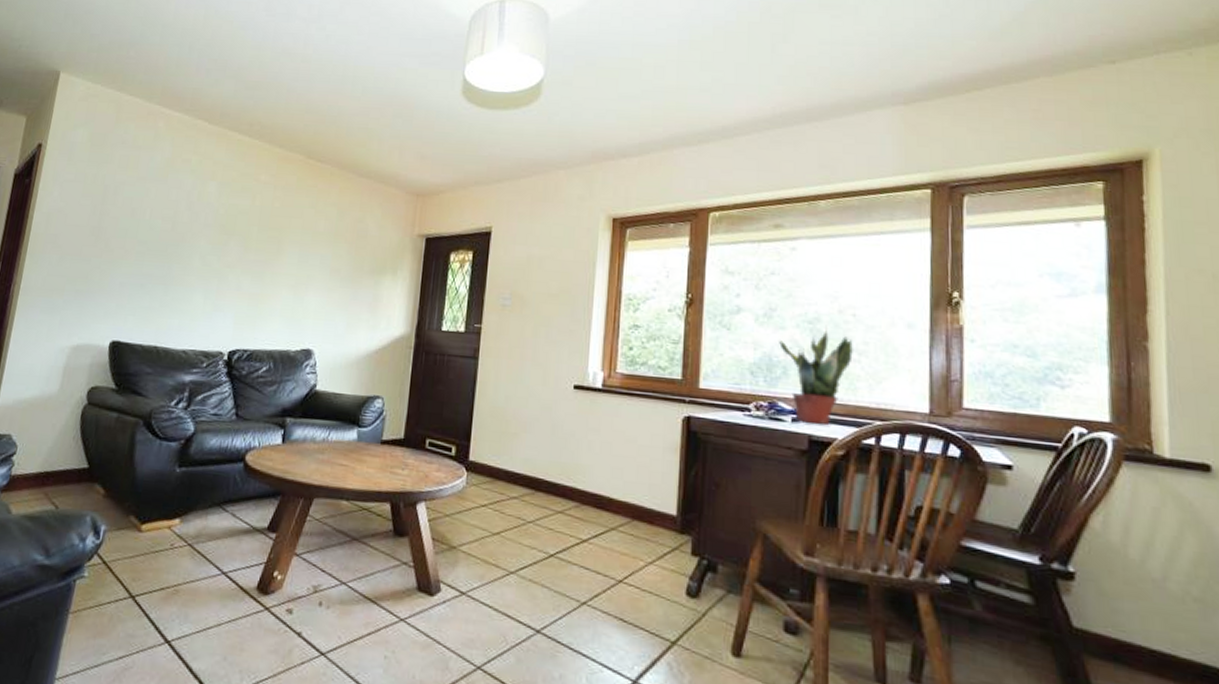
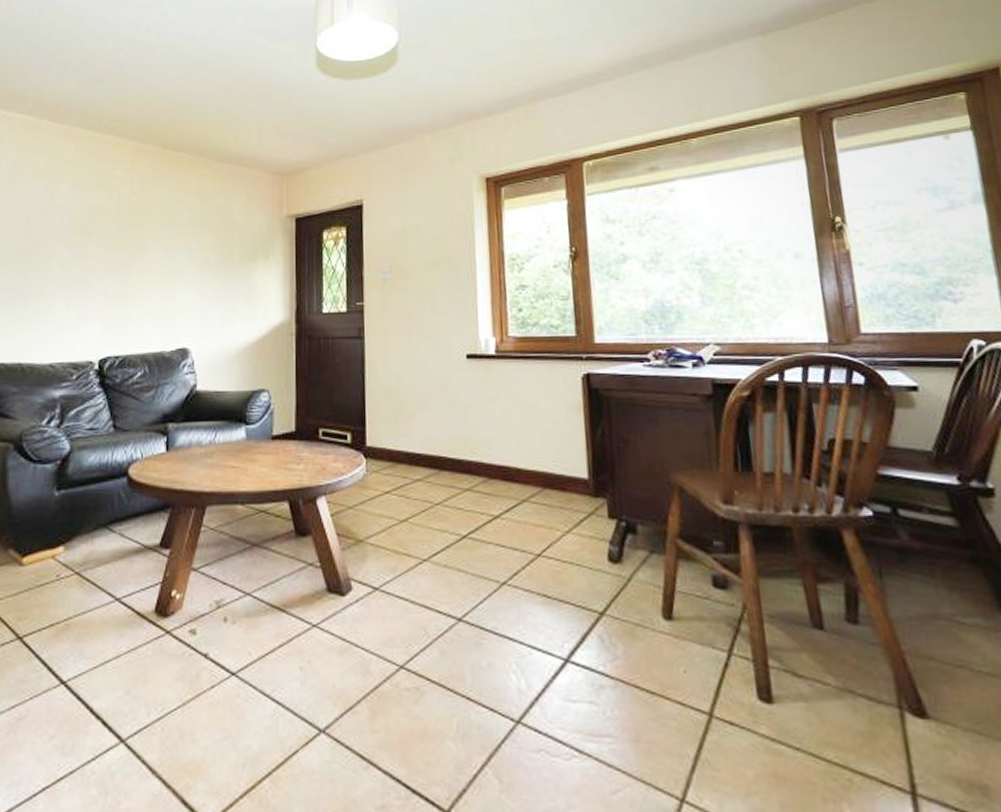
potted plant: present [779,326,853,424] -> none [669,265,745,368]

